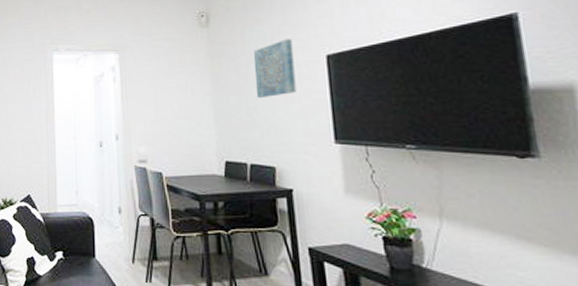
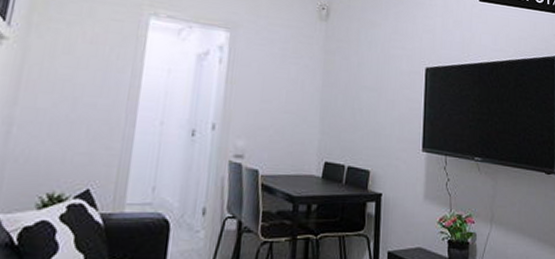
wall art: present [253,39,297,99] -> none [362,46,400,102]

